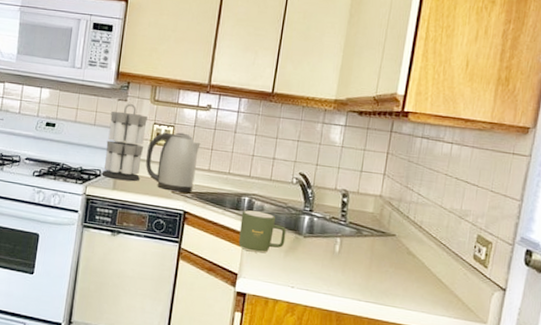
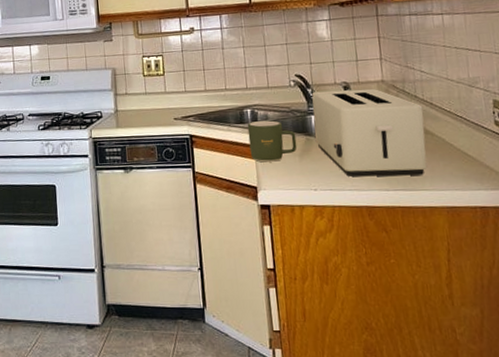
spice rack: present [102,104,148,181] -> none [100,42,140,118]
kettle: present [146,132,201,193] -> none [141,59,194,118]
toaster: none [303,193,412,292] -> present [312,88,428,177]

